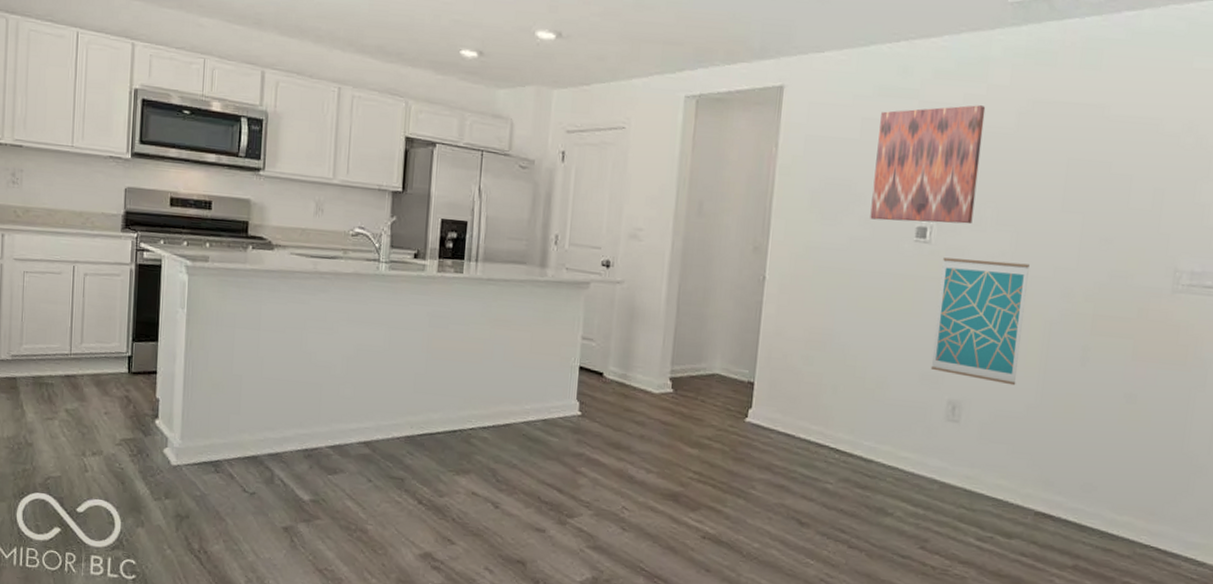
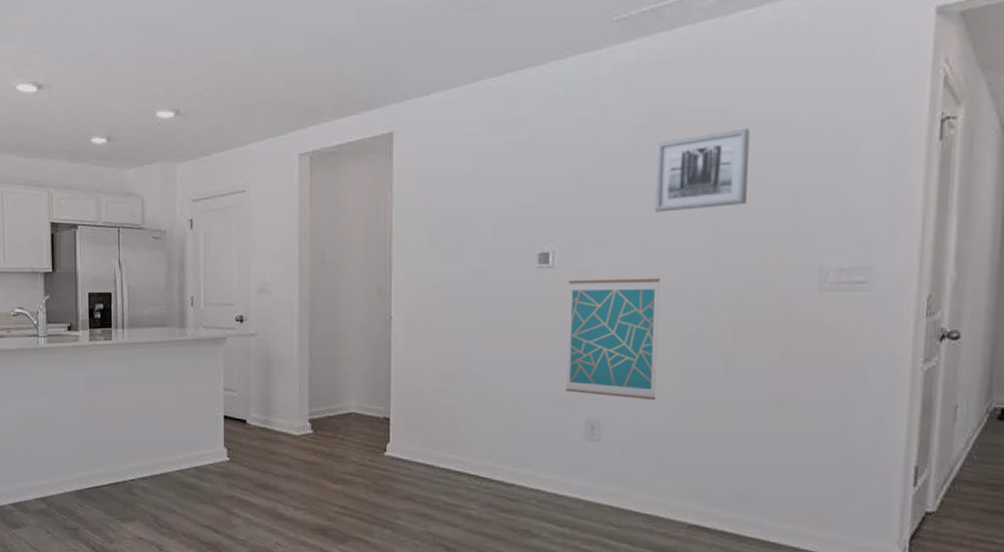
wall art: present [870,105,986,224] -> none [490,126,600,251]
wall art: none [1029,126,1124,201] -> present [654,128,750,212]

